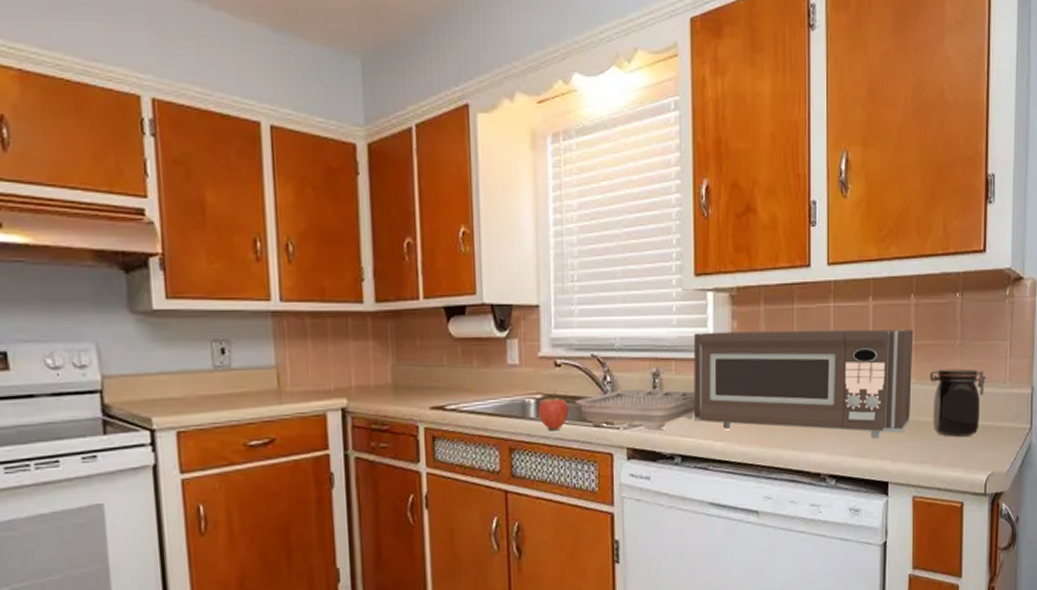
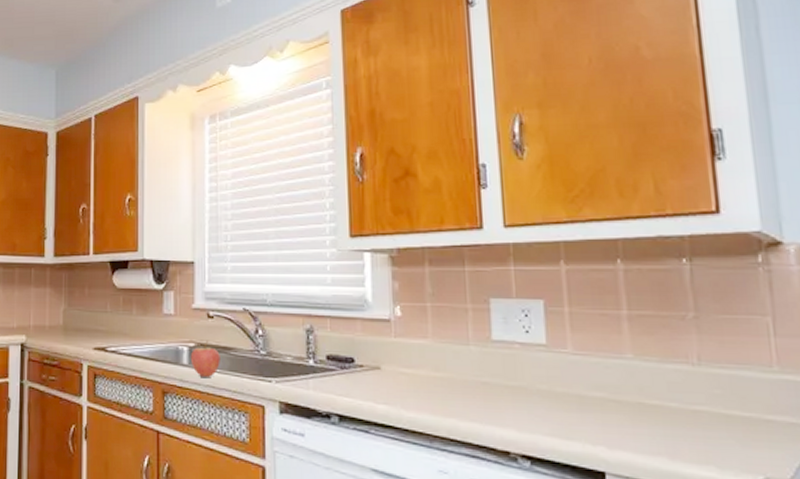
dish rack: present [575,388,696,431] -> none [226,343,354,387]
microwave: present [693,329,914,439] -> none [349,292,630,420]
jar: present [930,368,986,438] -> none [654,344,741,430]

